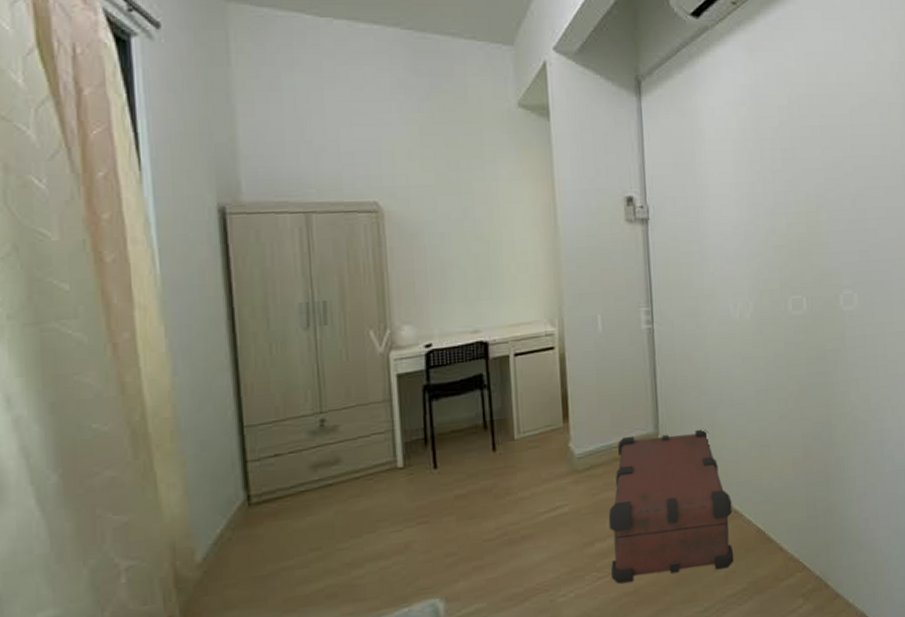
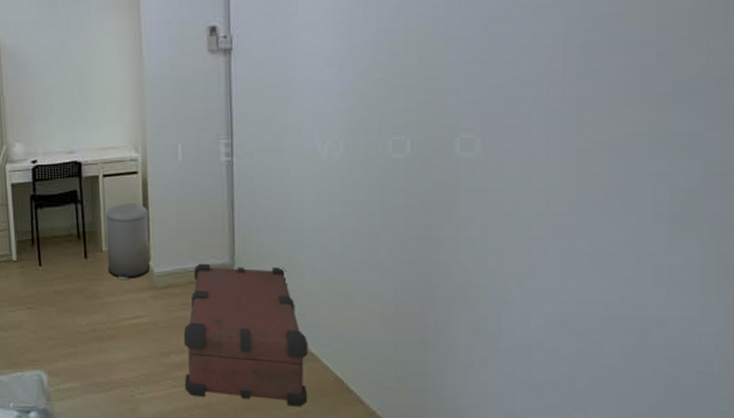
pedal bin: none [518,382,570,469] -> present [106,204,150,281]

